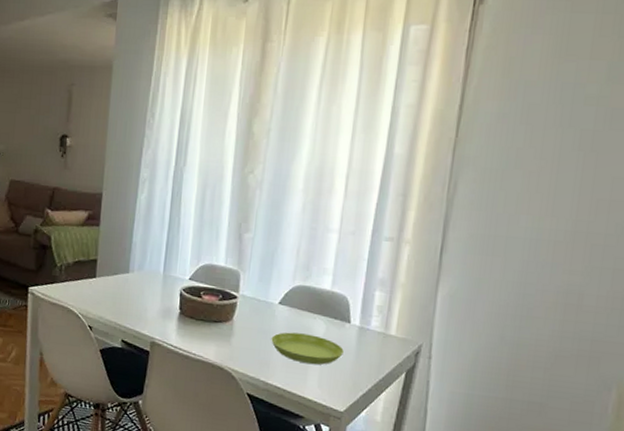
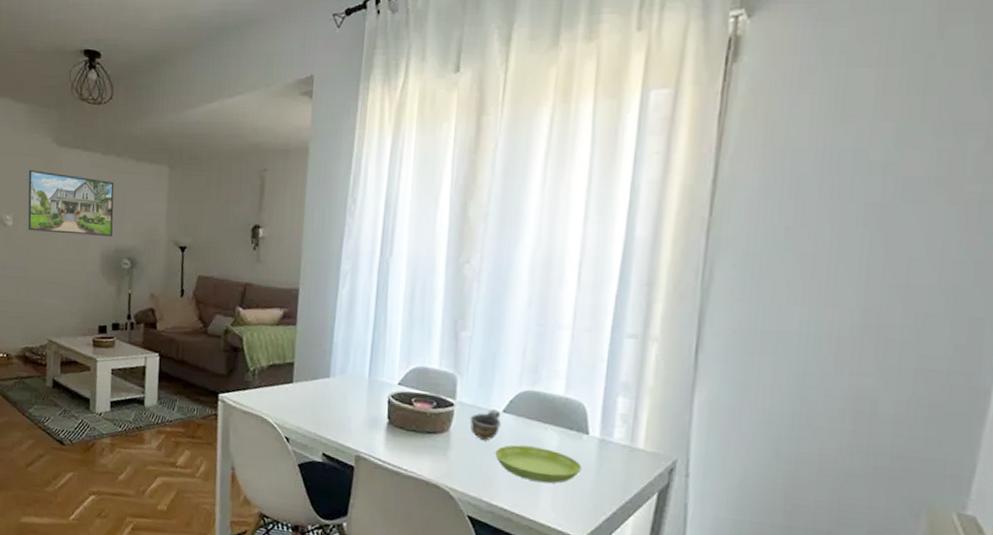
cup: none [250,301,278,329] -> present [469,409,502,441]

